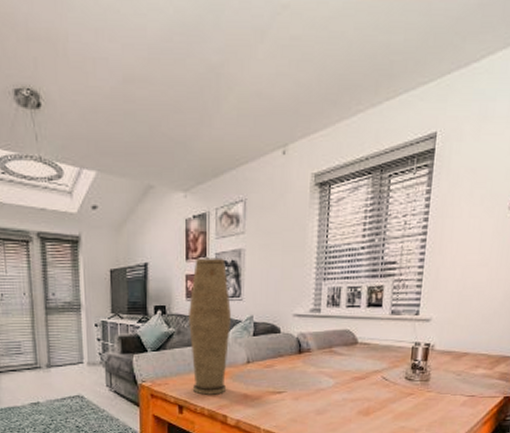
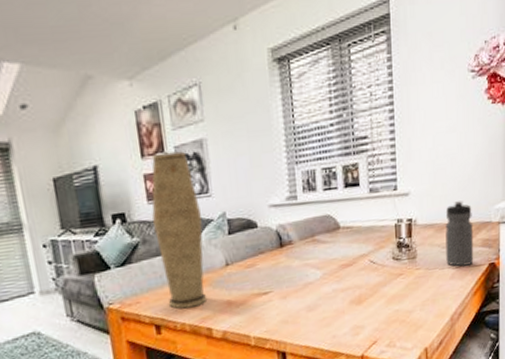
water bottle: none [459,333,494,395] -> present [445,201,474,267]

